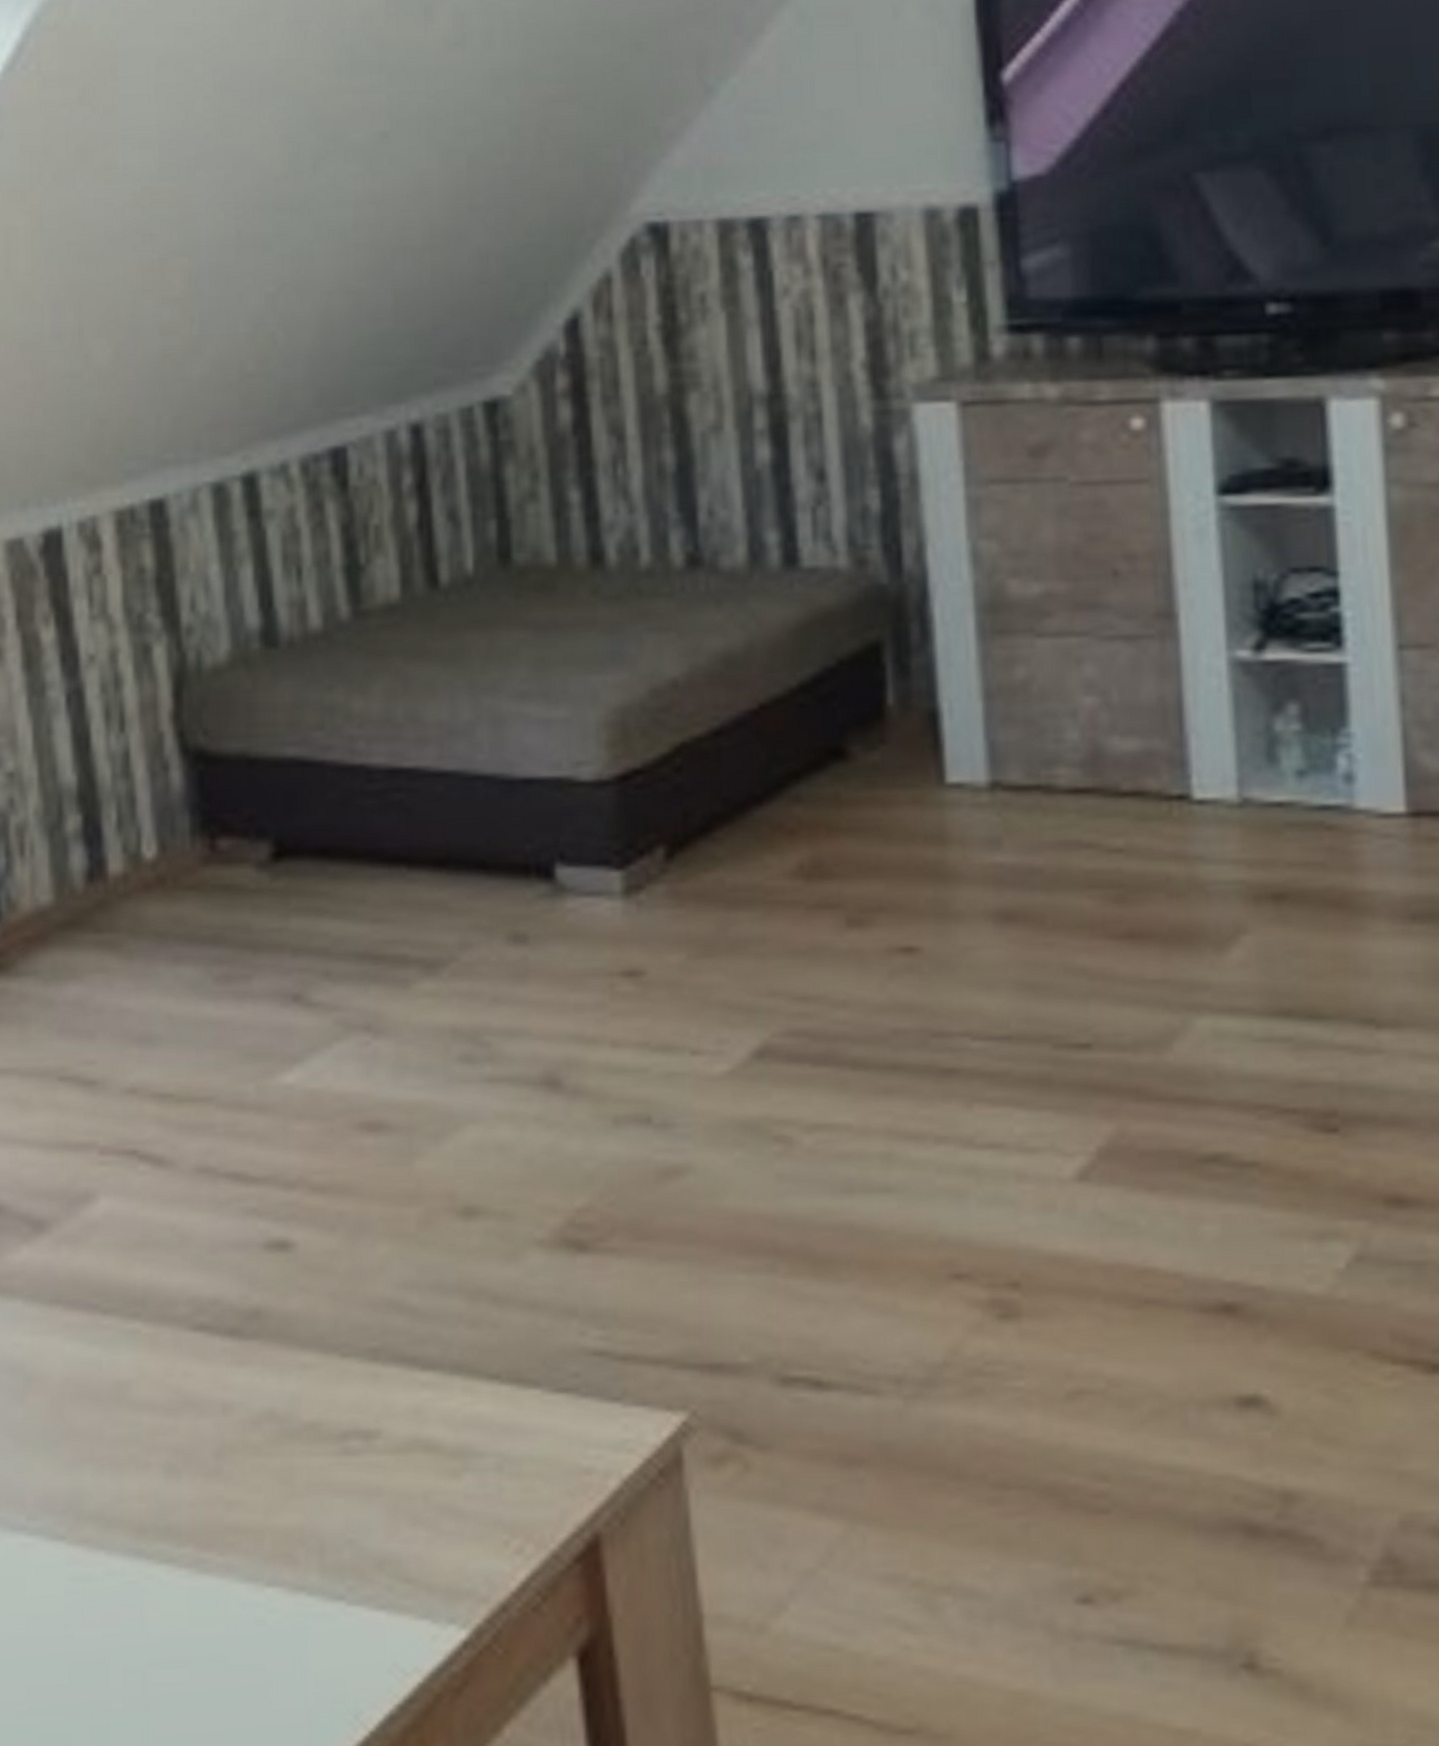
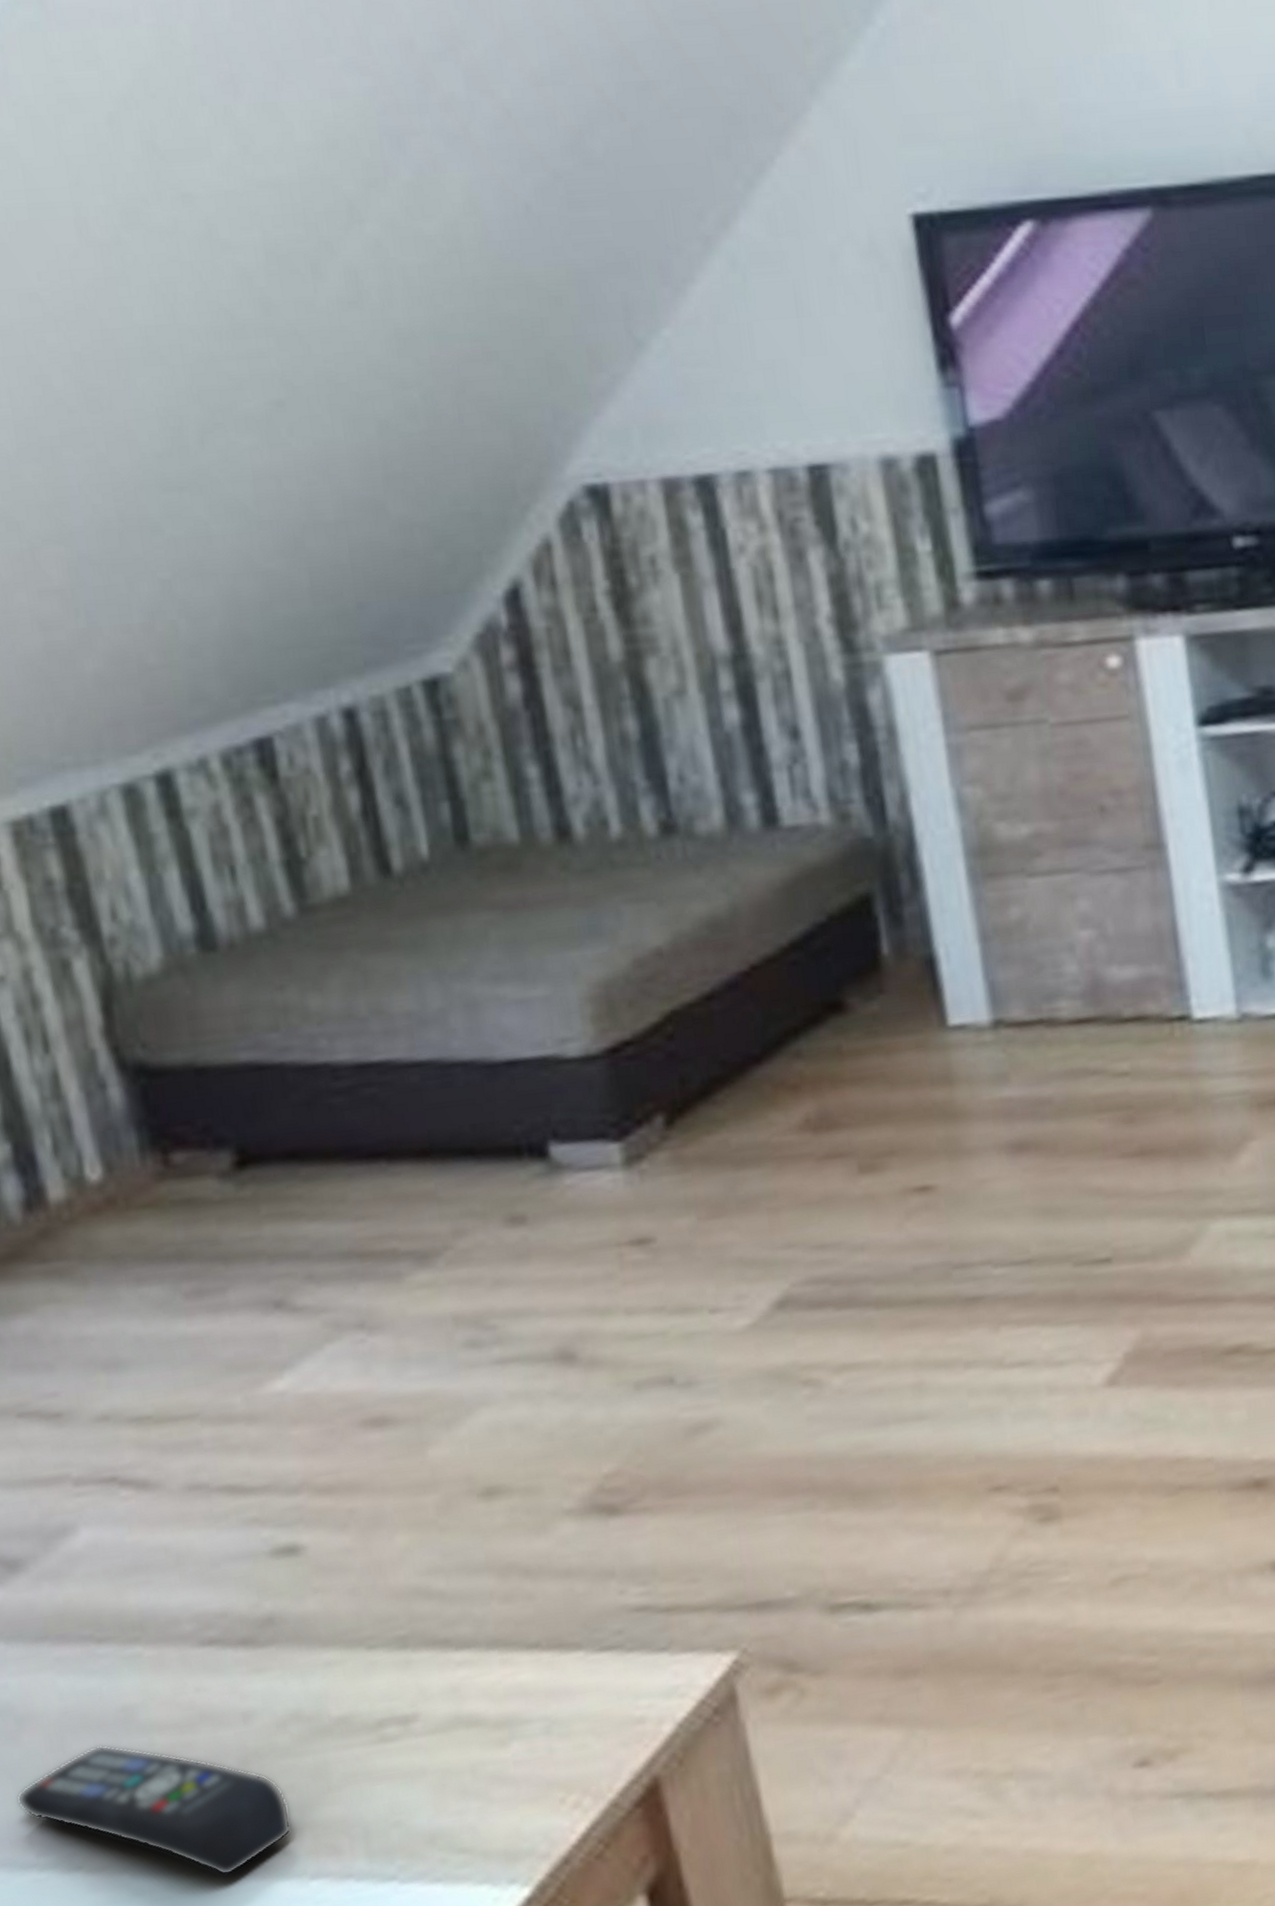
remote control: none [16,1416,256,1570] -> present [16,1744,293,1877]

